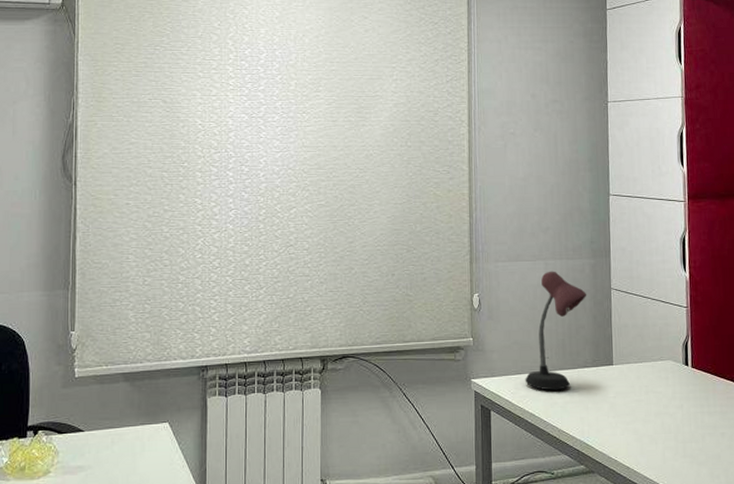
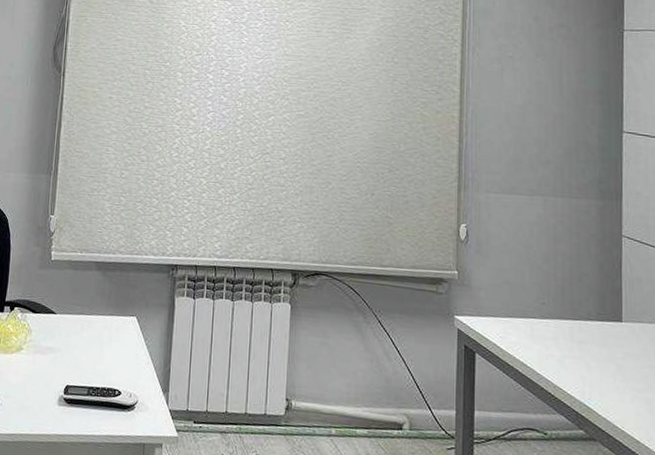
desk lamp: present [525,271,587,391] -> none [516,208,593,342]

